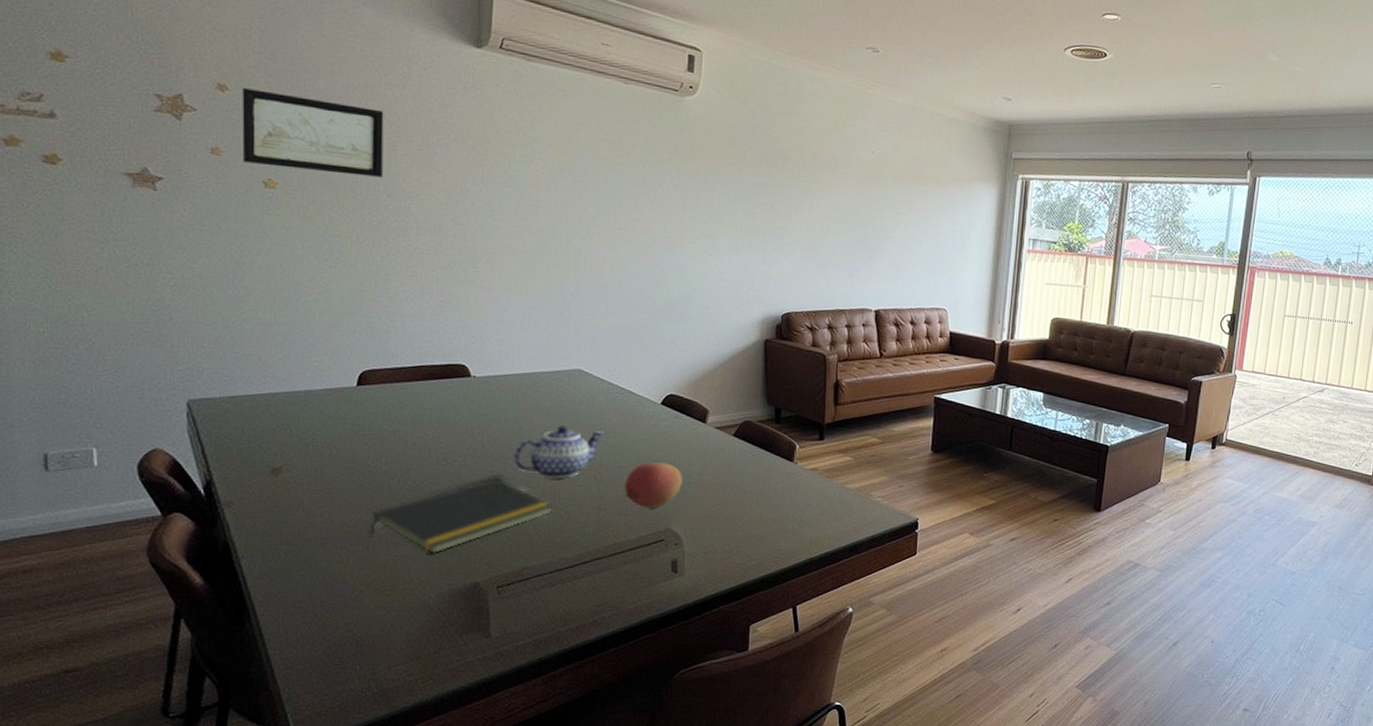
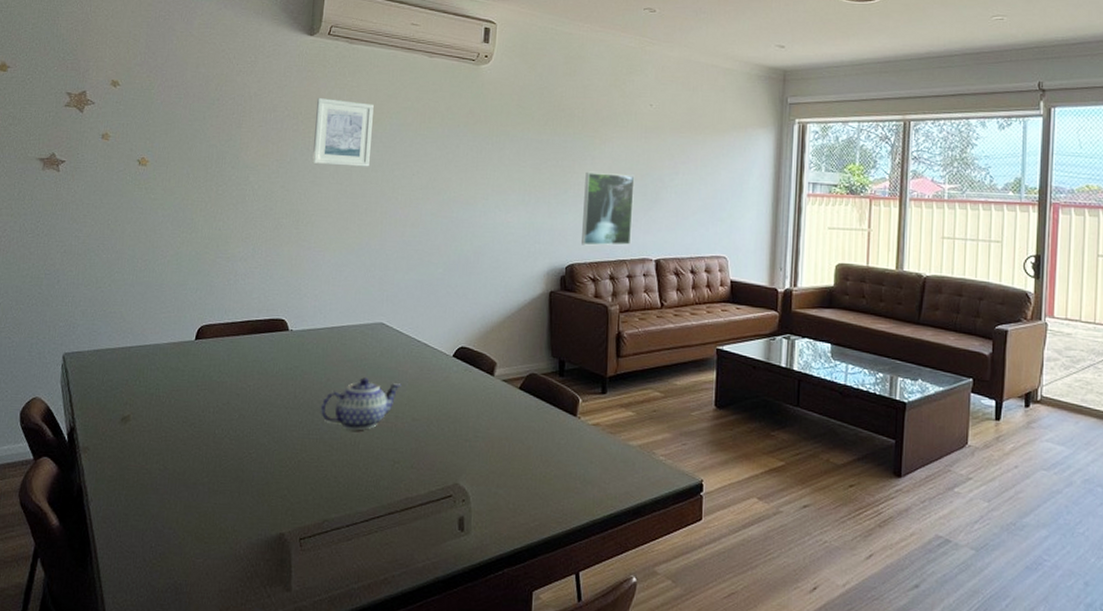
wall art: present [242,88,384,177] -> none [125,83,234,152]
notepad: present [370,477,552,554] -> none [195,428,352,504]
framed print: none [489,121,560,203] -> present [312,98,374,167]
fruit: present [625,462,682,508] -> none [417,415,471,462]
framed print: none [798,218,855,295] -> present [582,171,635,246]

